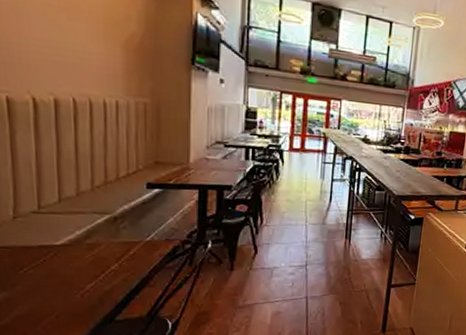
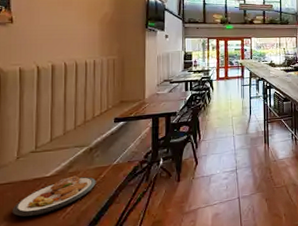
plate: none [12,248,123,290] -> present [12,175,96,217]

